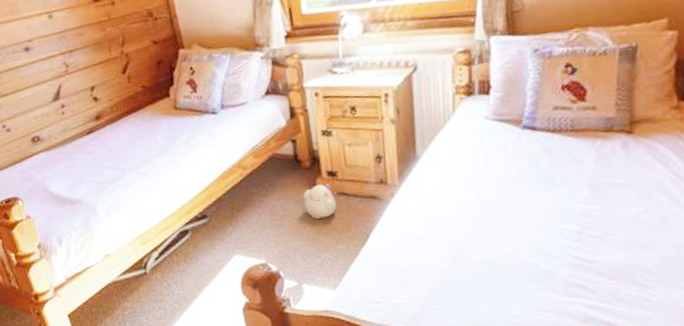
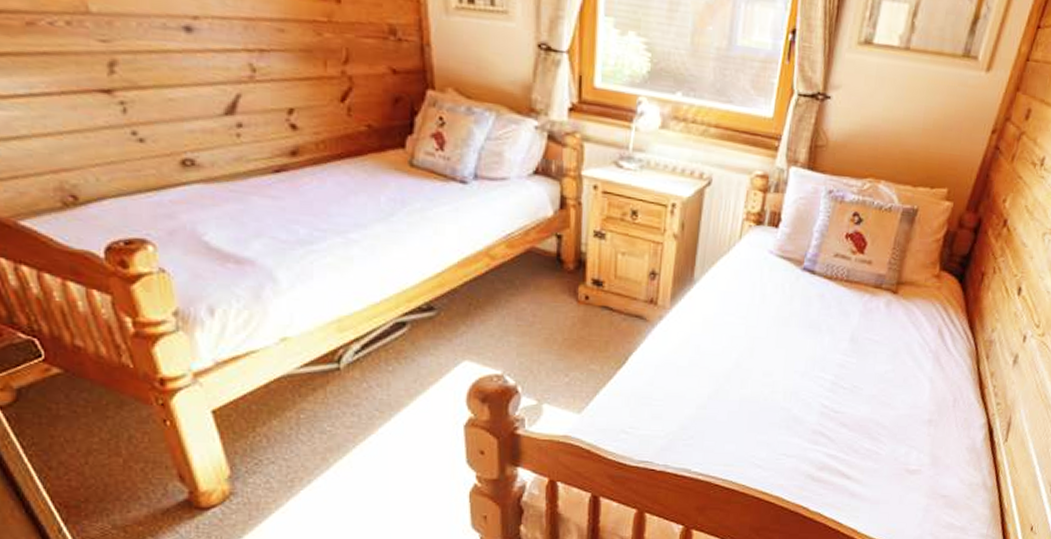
plush toy: present [303,183,337,219] -> none [559,292,600,332]

